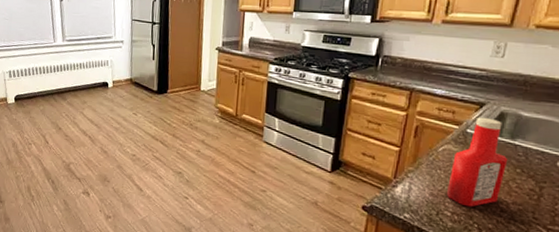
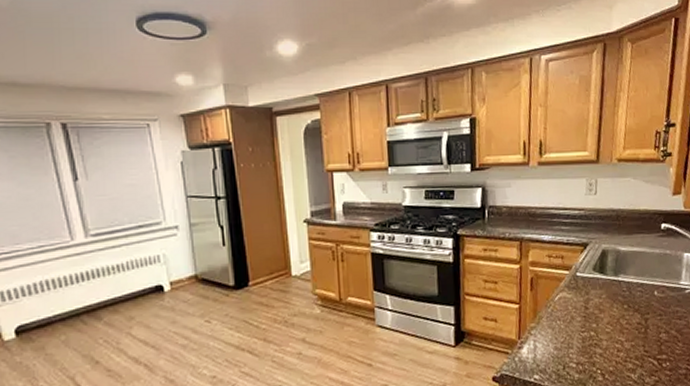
ketchup bottle: present [446,117,508,207] -> none [568,257,616,354]

